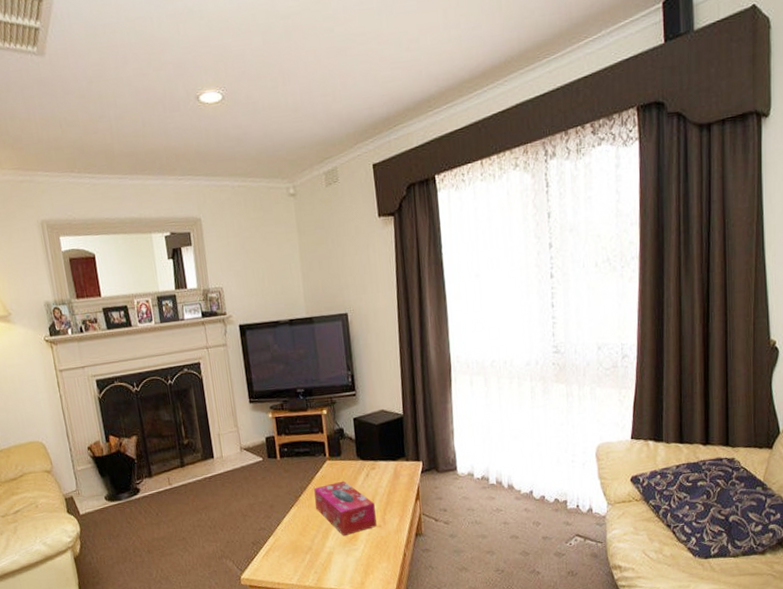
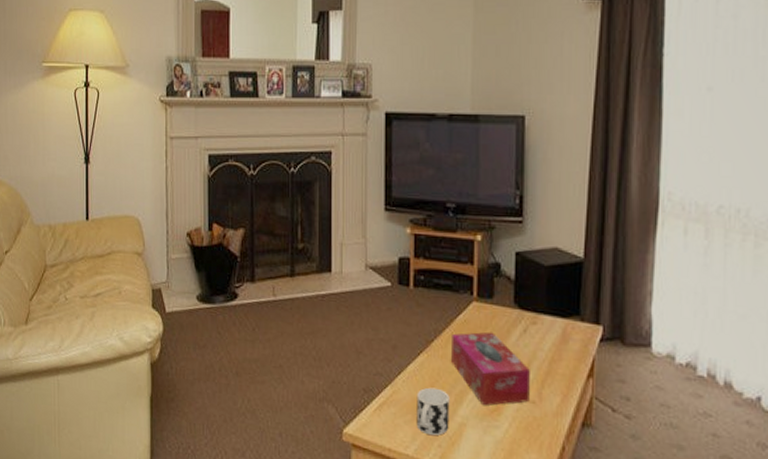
cup: none [293,530,321,567] -> present [416,387,450,436]

